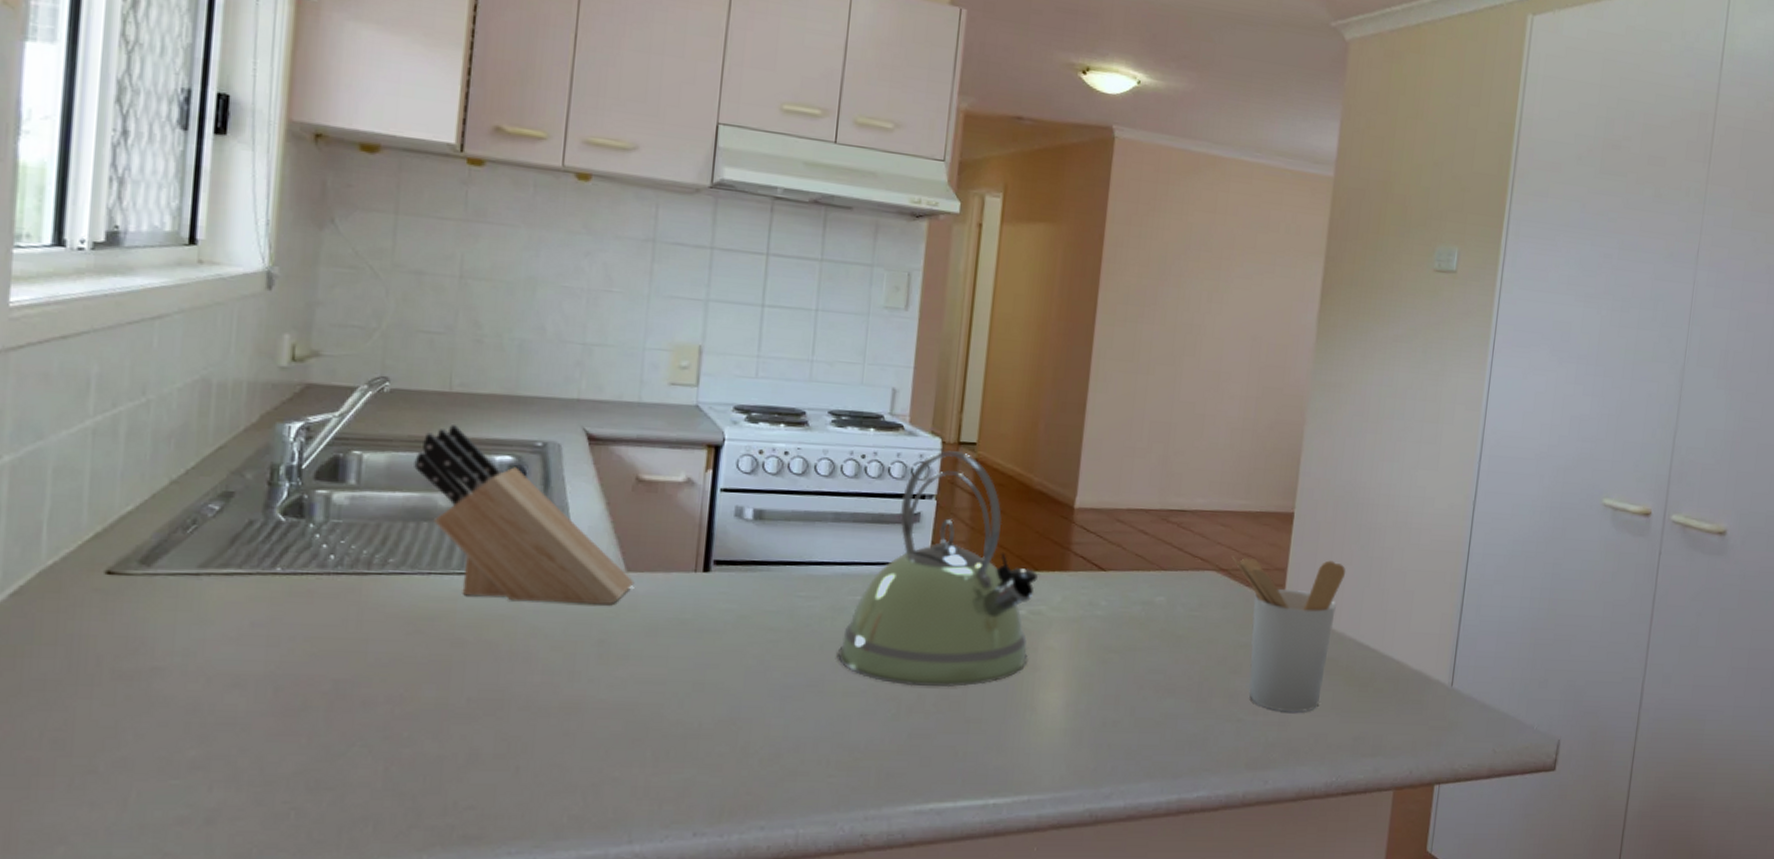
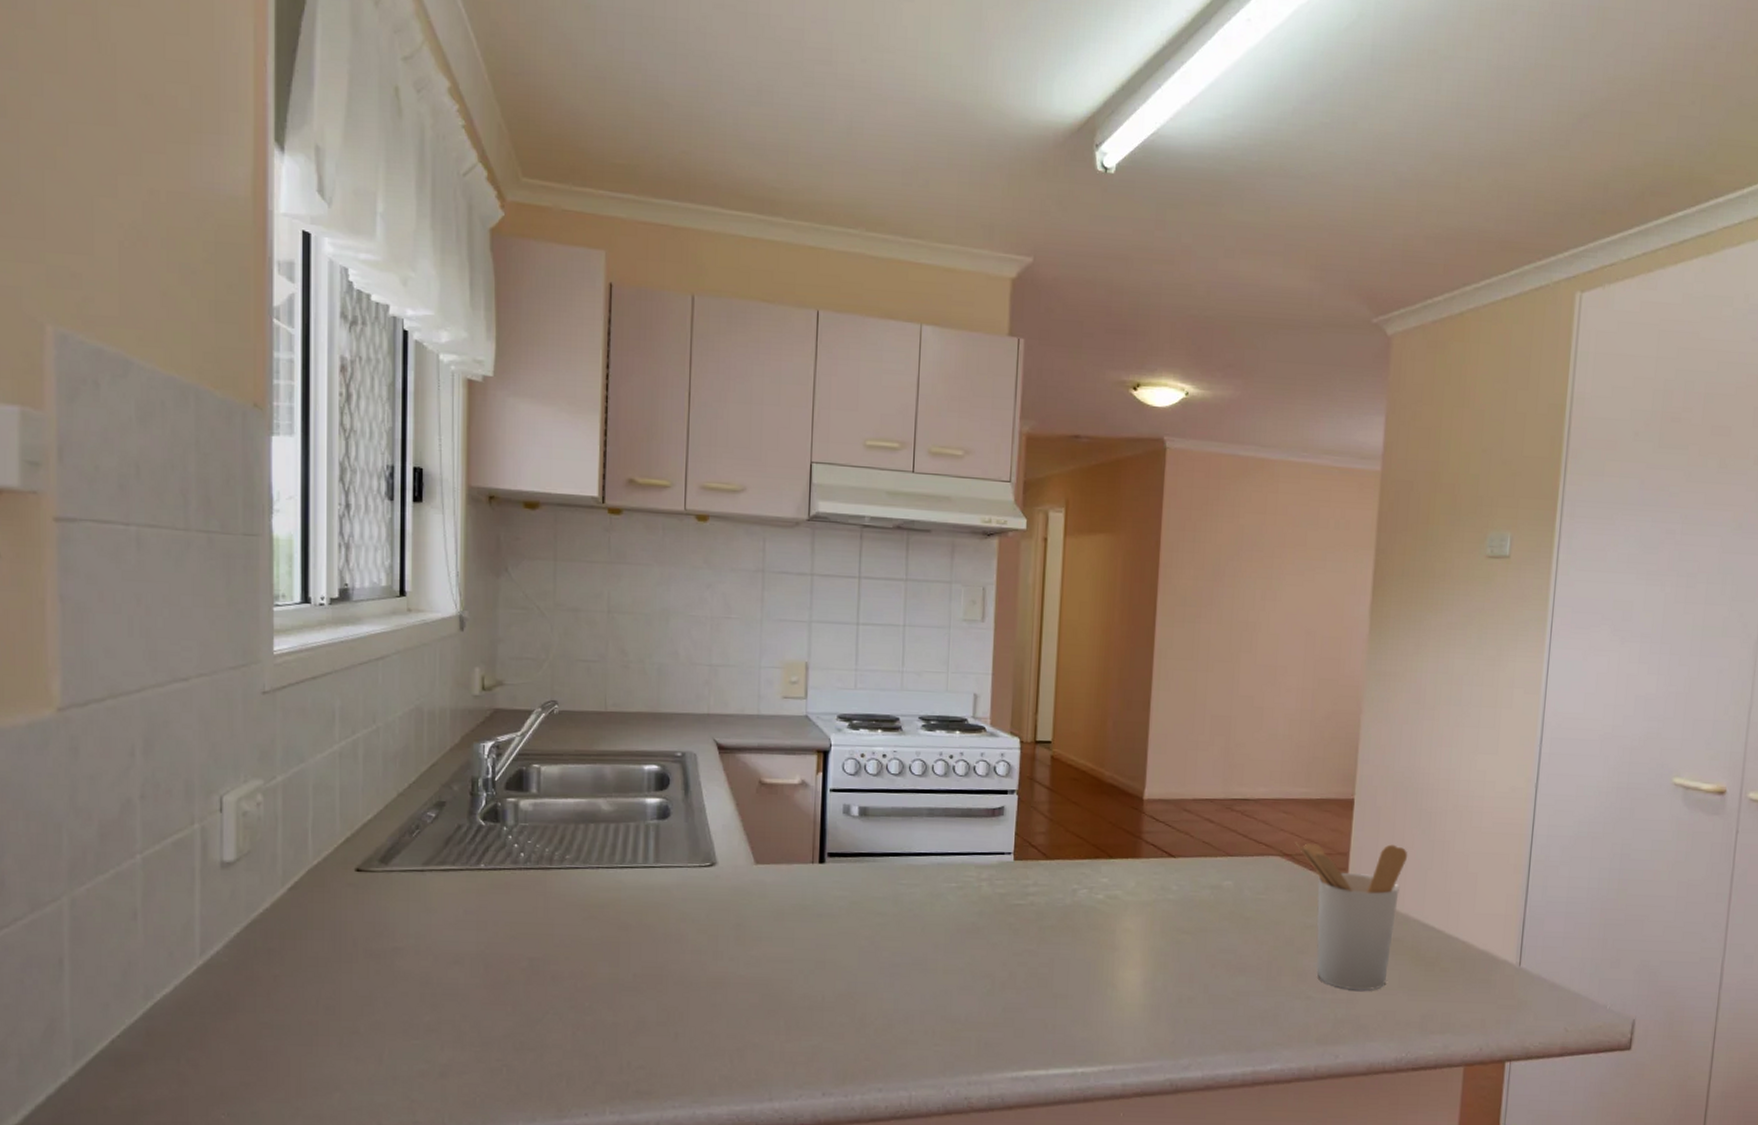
knife block: present [414,423,635,606] -> none [581,739,763,894]
kettle: present [838,450,1038,688] -> none [938,749,1112,966]

